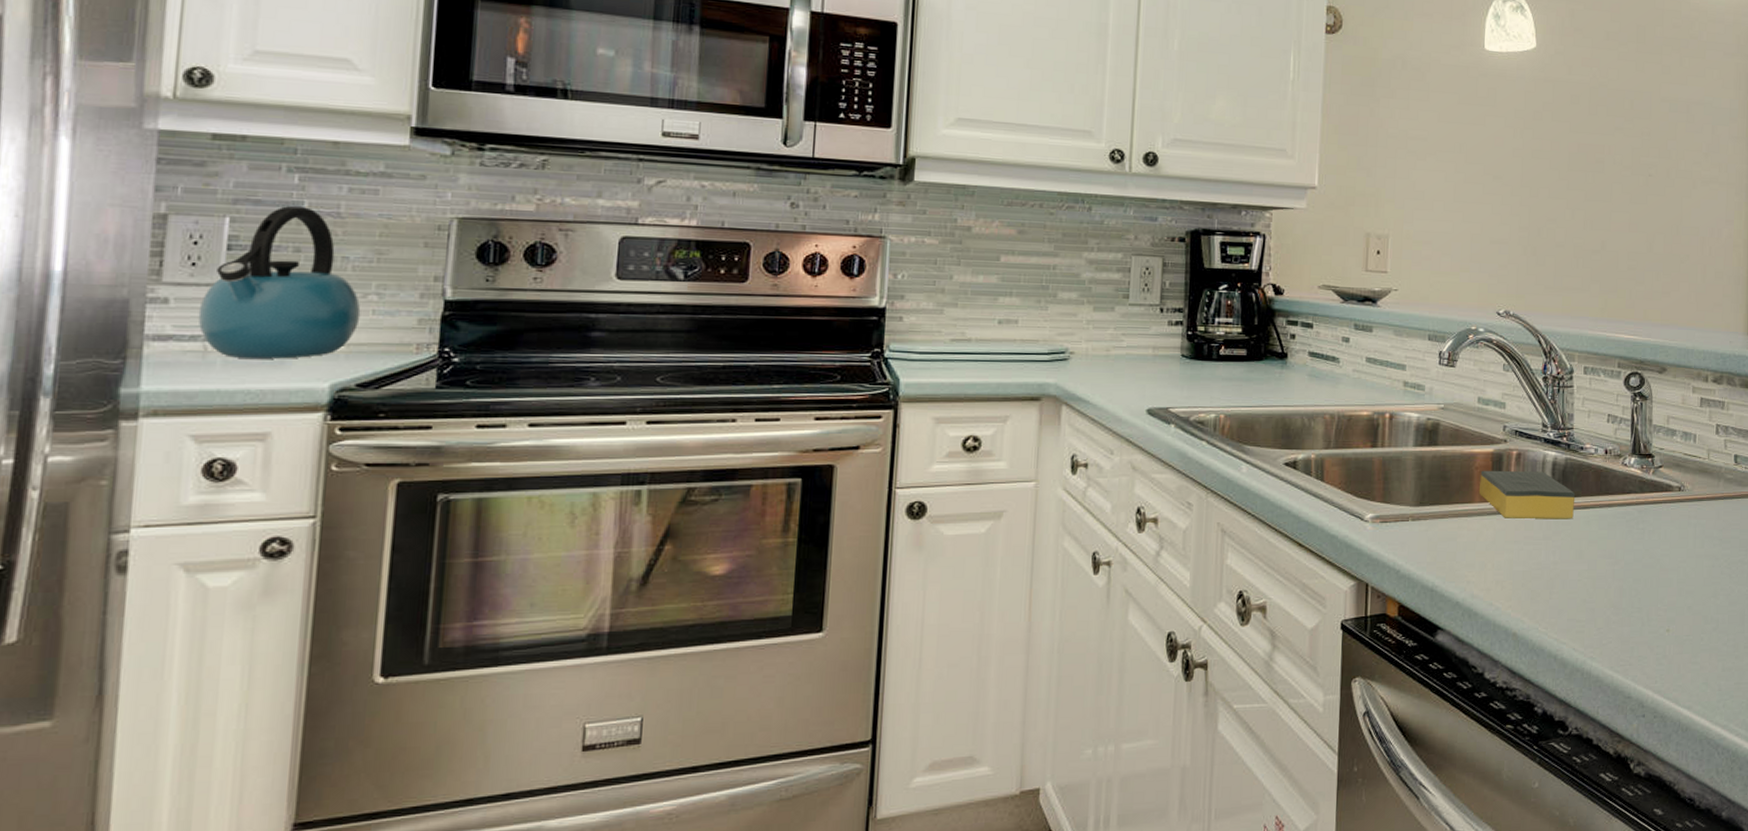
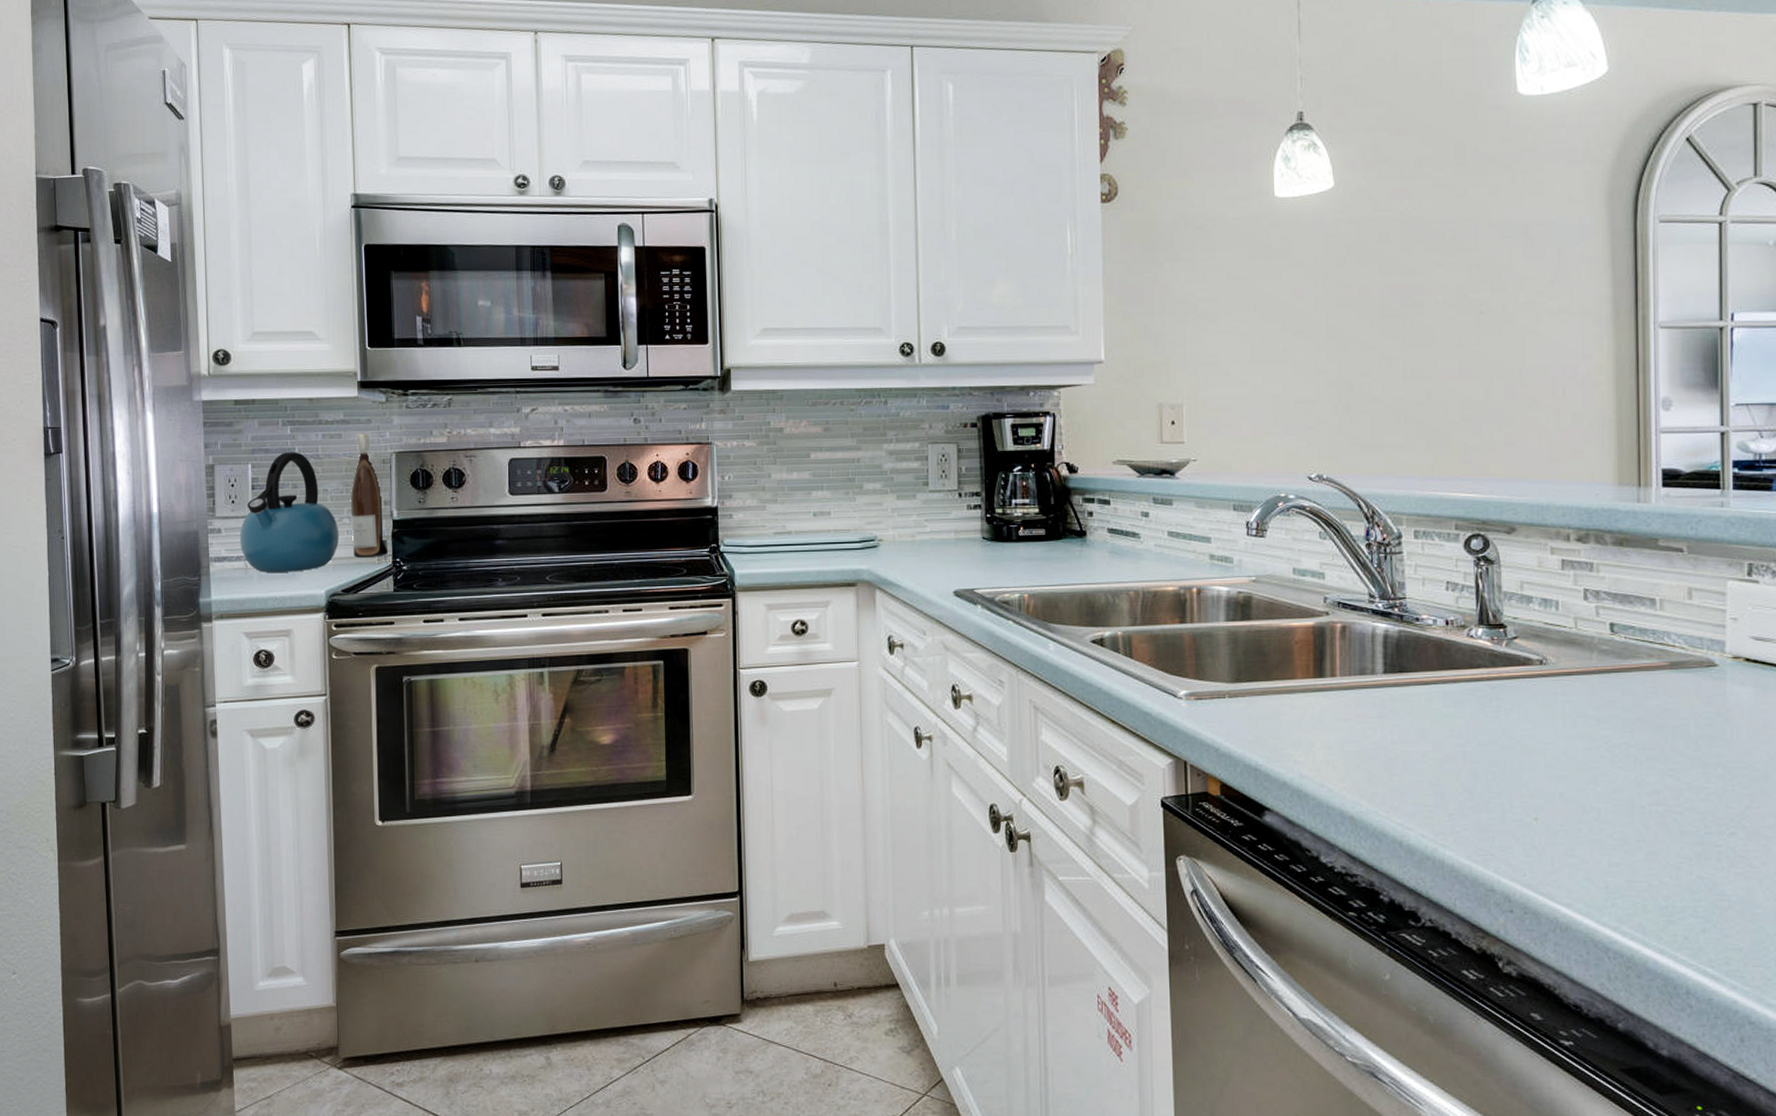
bottle: none [379,191,435,345] -> present [350,433,389,558]
sponge: present [1478,470,1576,519] -> none [1300,644,1413,696]

